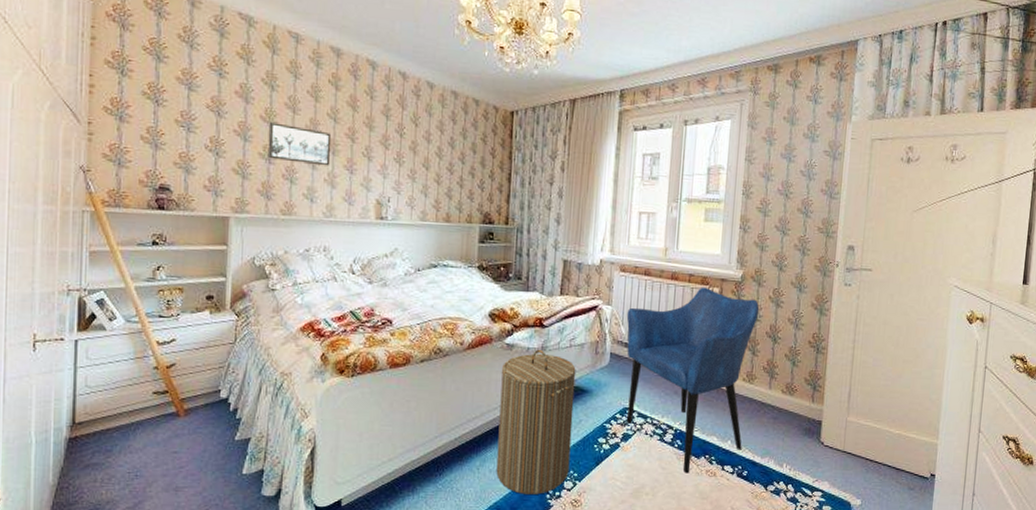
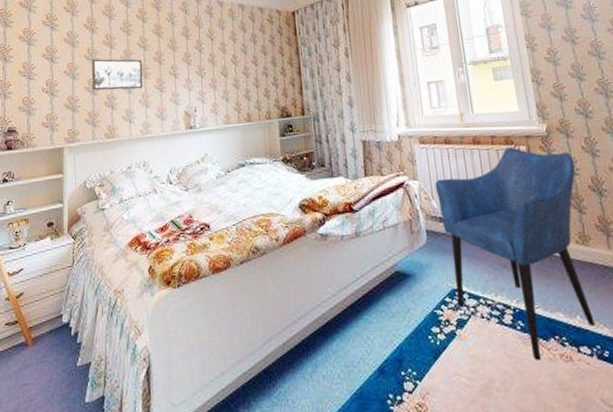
laundry hamper: present [496,349,576,495] -> none [318,235,407,402]

